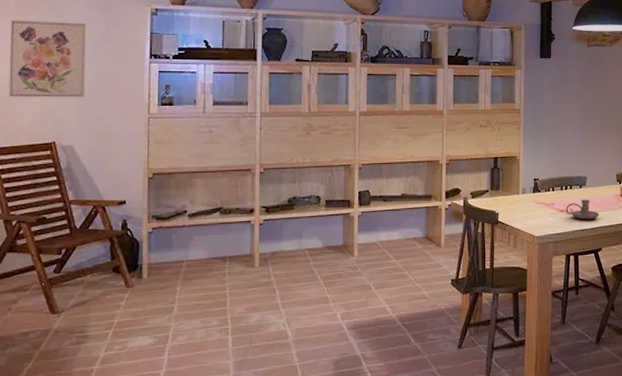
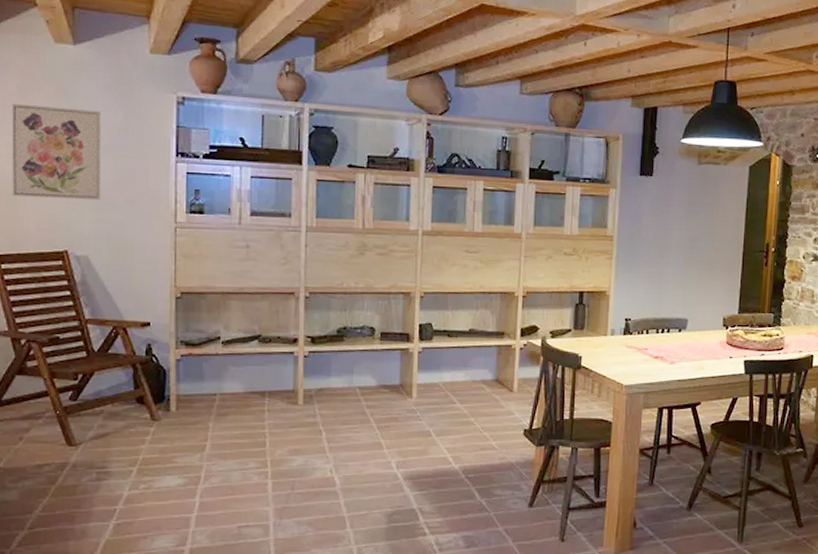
candle holder: present [566,199,599,220] -> none [661,345,699,369]

